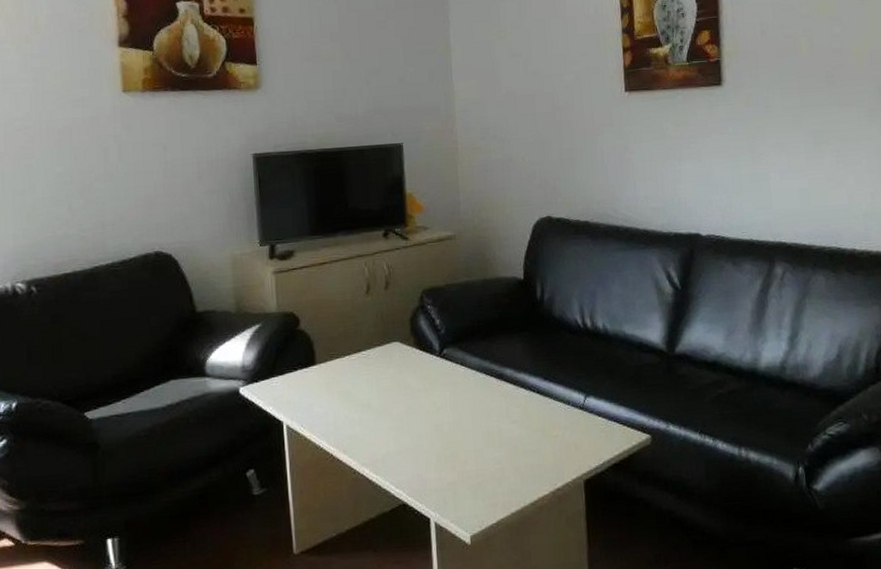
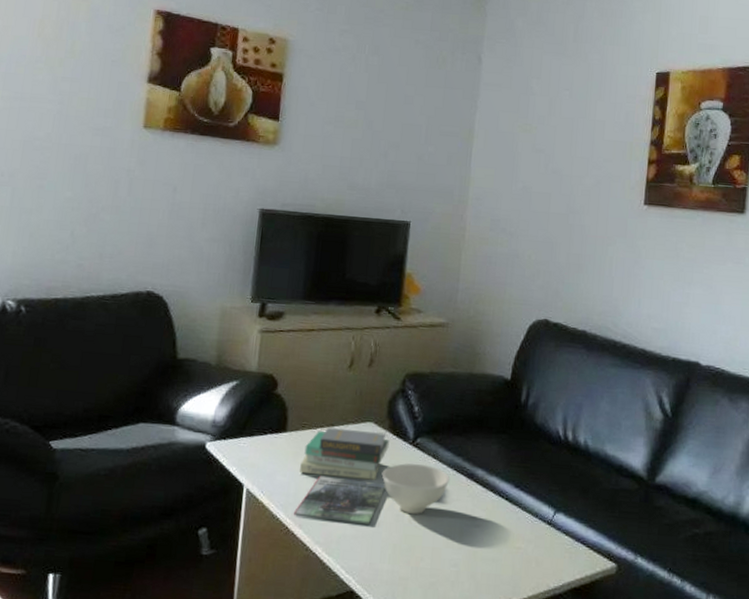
books: none [335,350,418,402] -> present [300,427,390,480]
magazine: none [336,398,420,443] -> present [294,475,386,525]
bowl: none [414,372,482,423] -> present [381,463,451,515]

